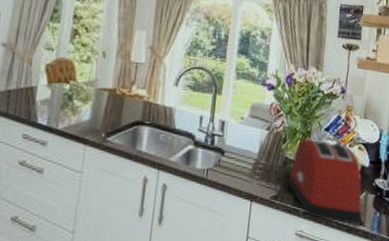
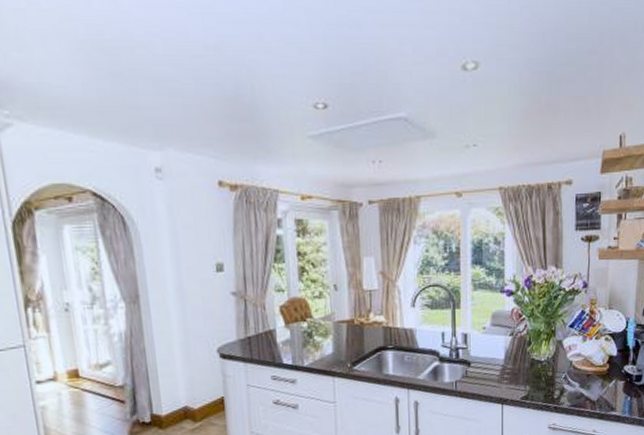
toaster: present [288,138,362,224] -> none [537,337,613,411]

